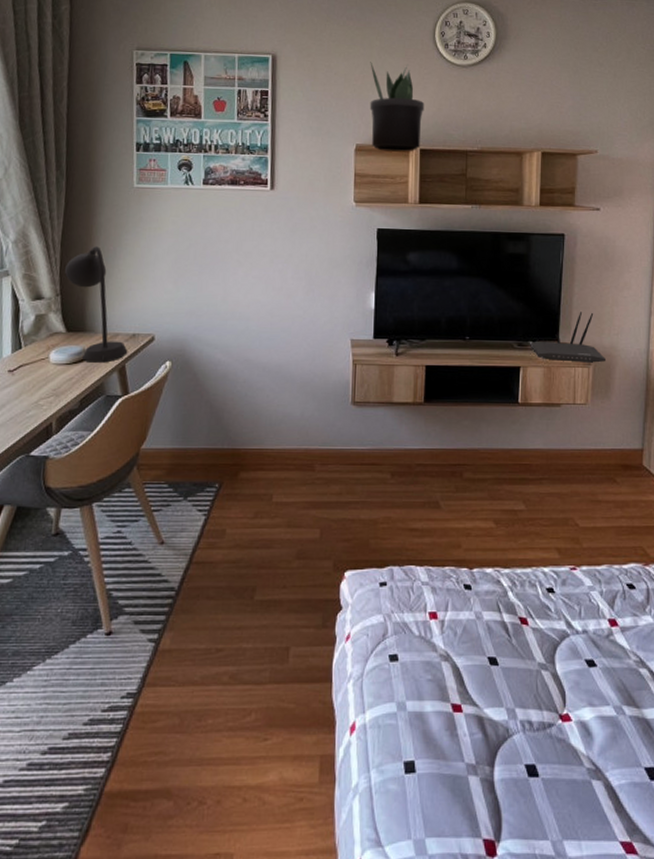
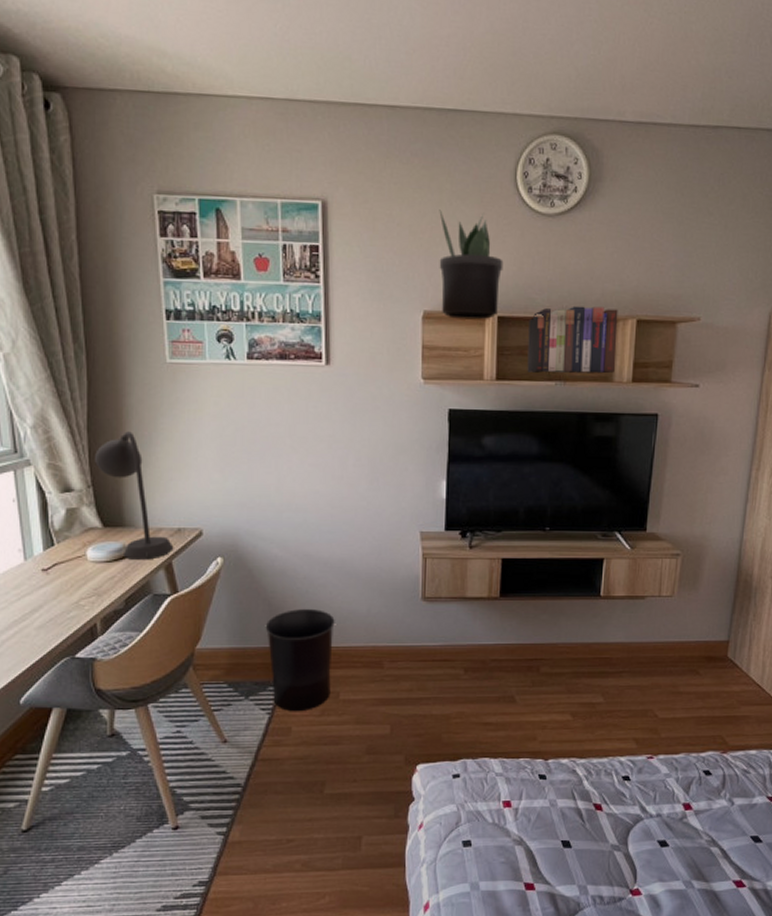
waste bin: none [206,410,271,513] -> present [265,608,335,711]
books: none [446,140,525,199] -> present [527,305,618,374]
wifi router: present [530,312,607,363] -> none [615,499,697,554]

